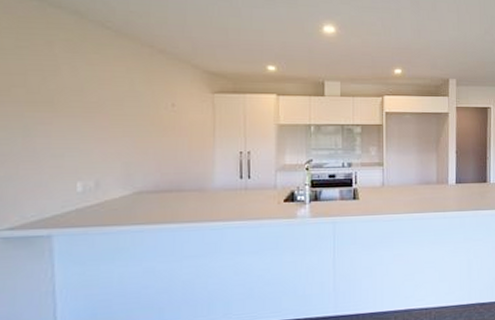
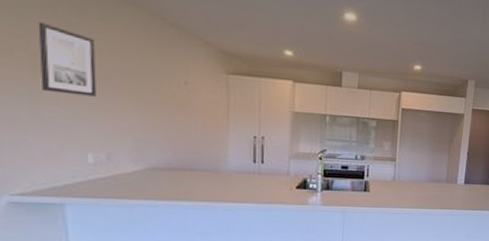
wall art: none [35,59,88,125] -> present [38,22,97,96]

